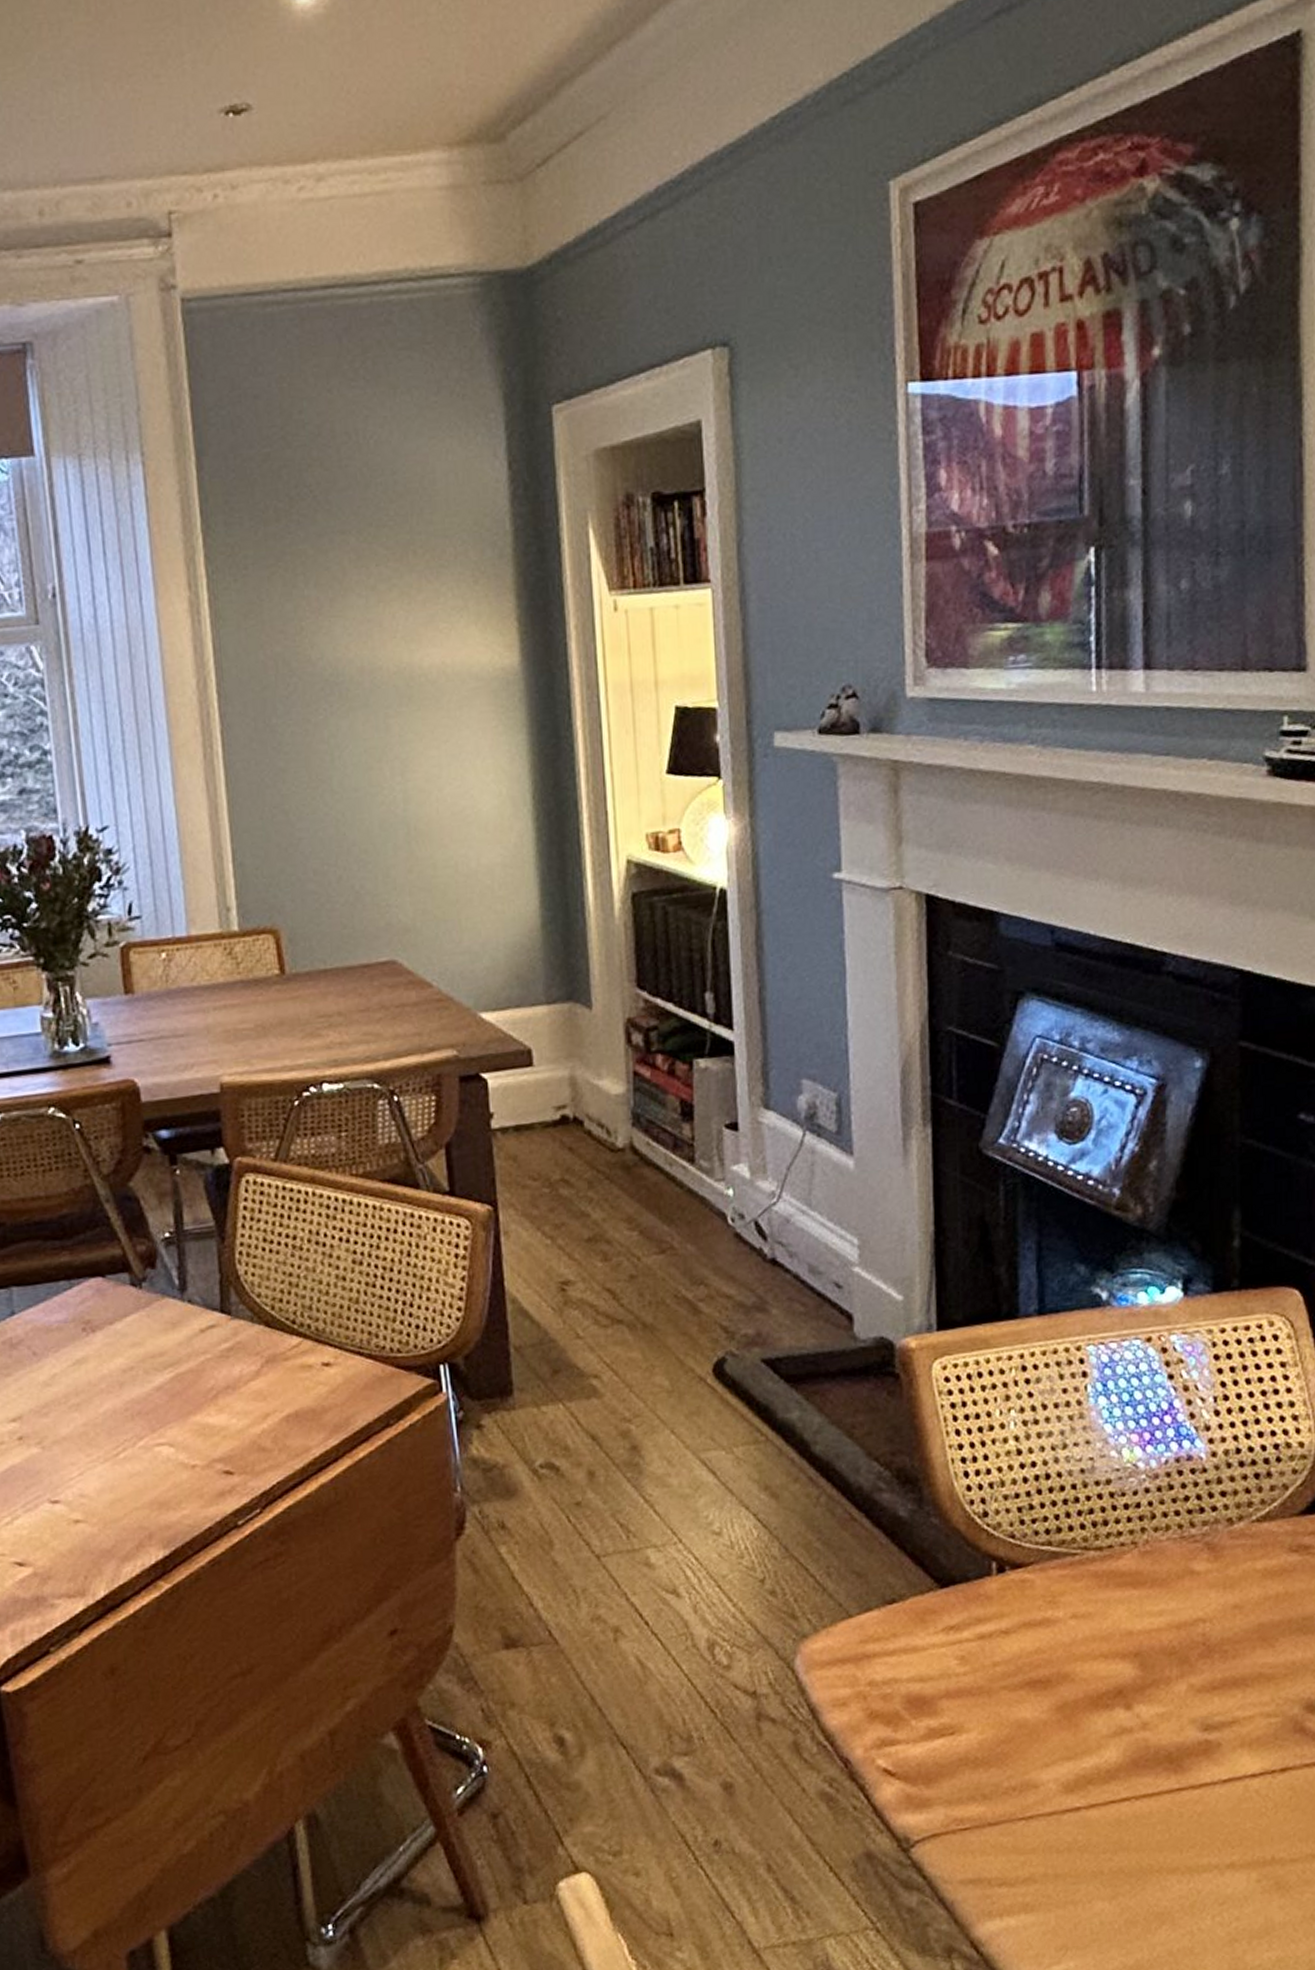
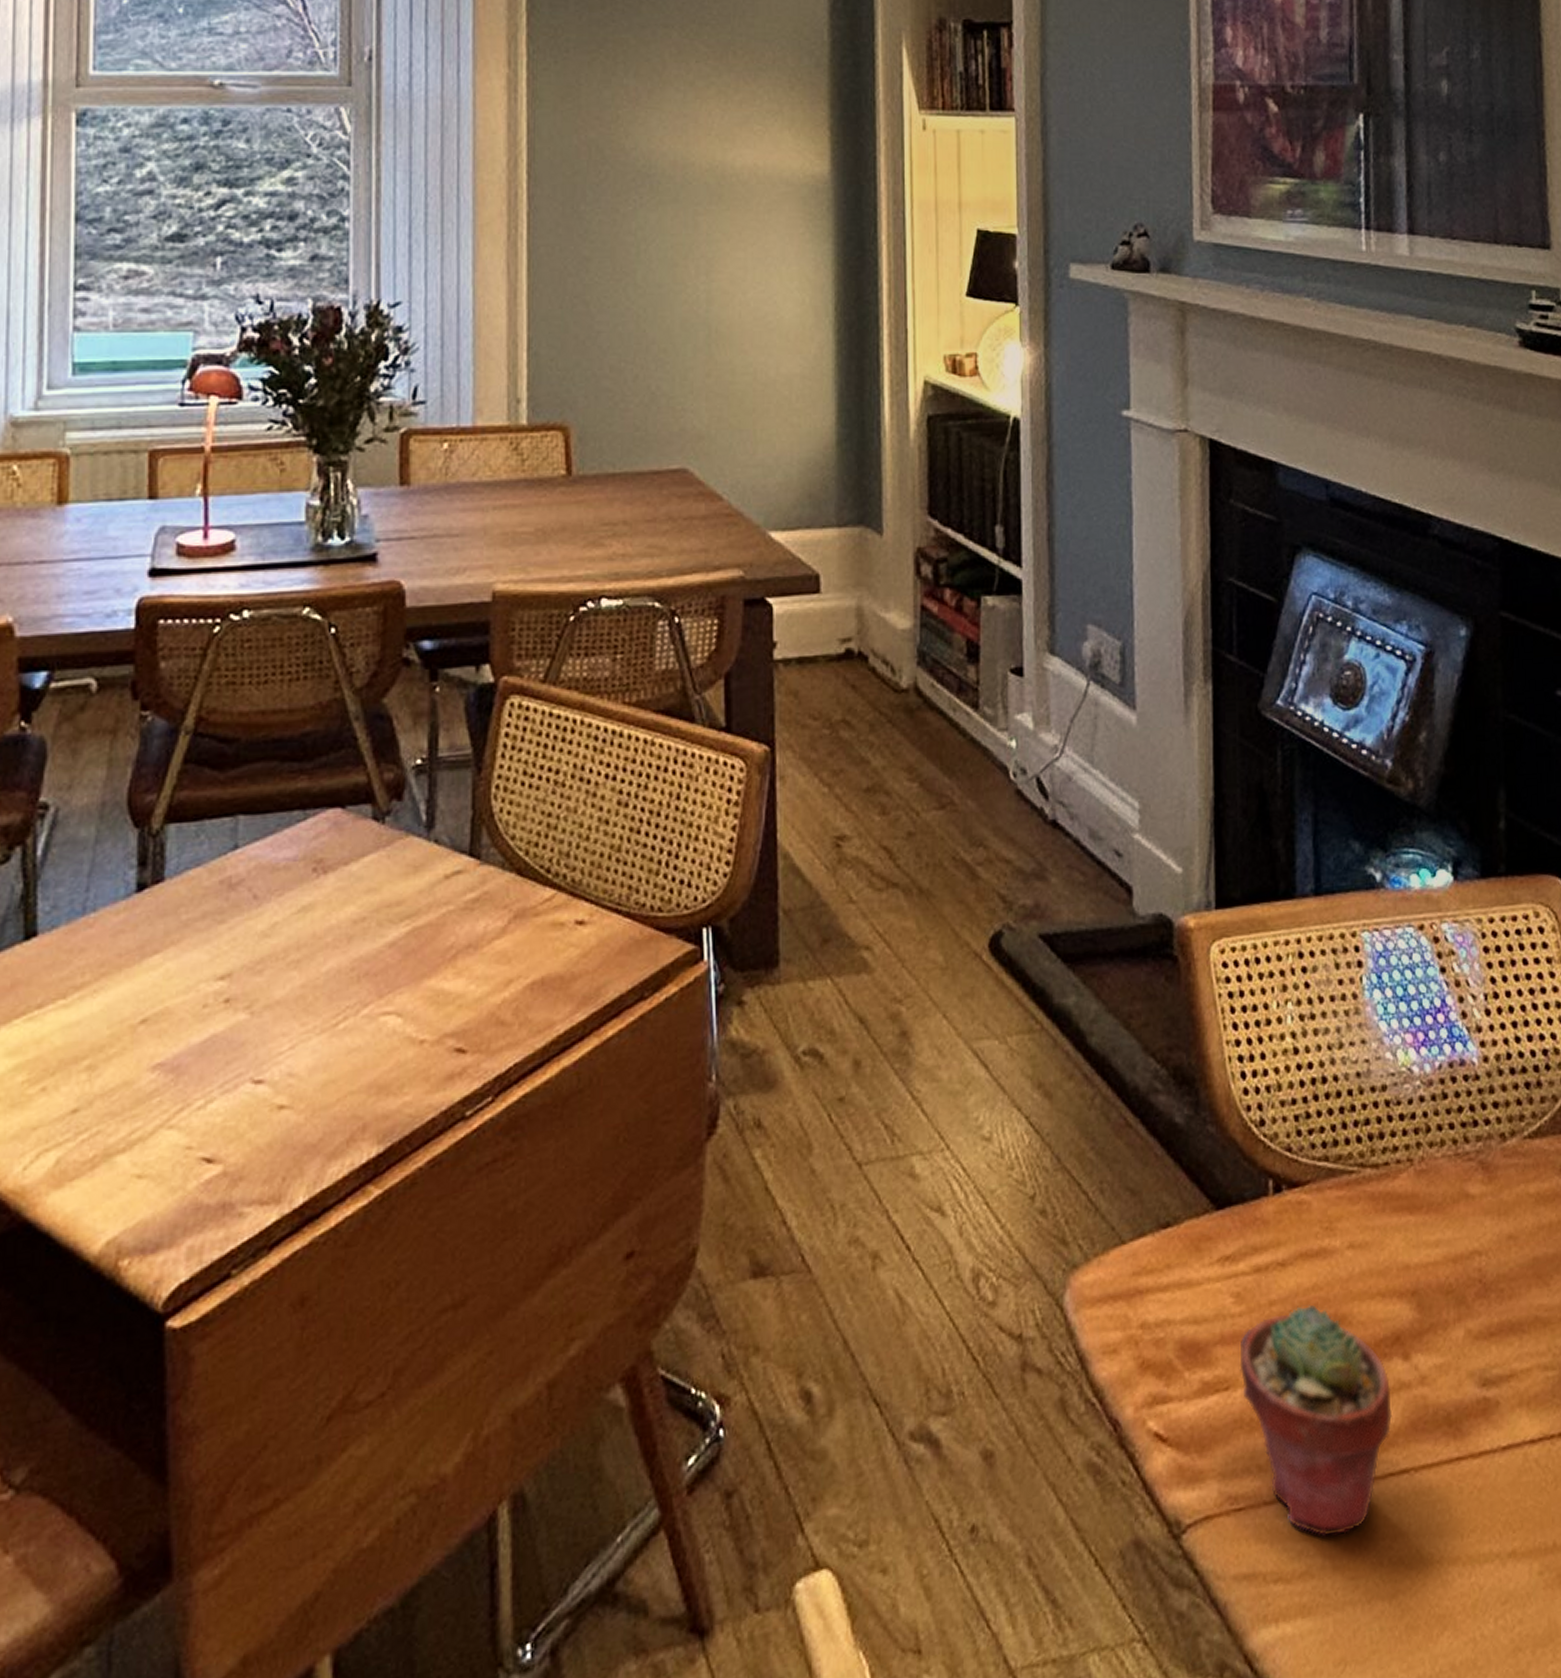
potted succulent: none [964,1665,1115,1851] -> present [1239,1304,1393,1537]

